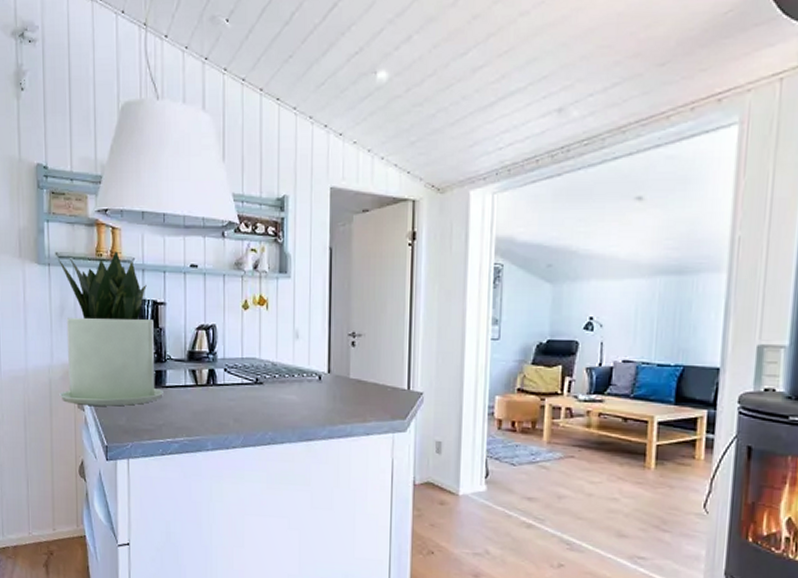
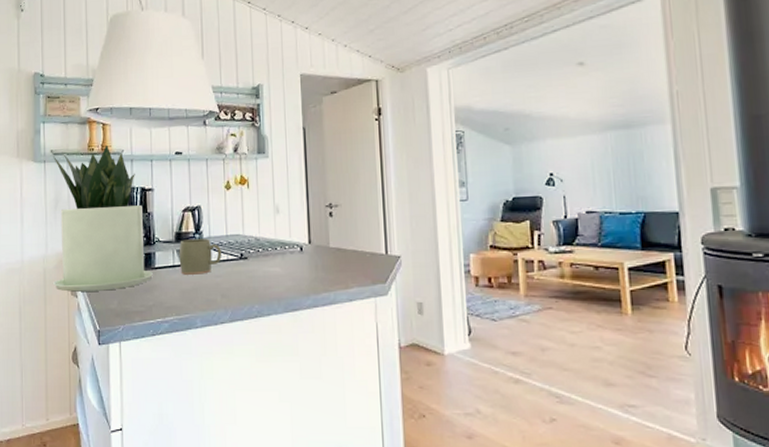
mug: none [191,359,236,397] -> present [179,238,221,275]

